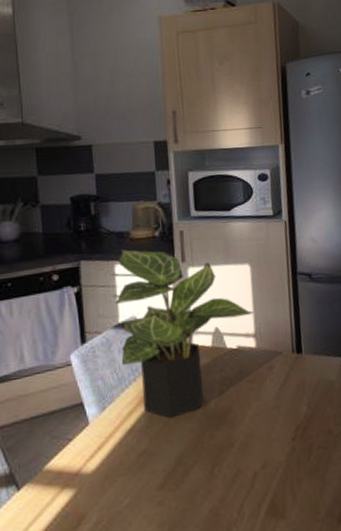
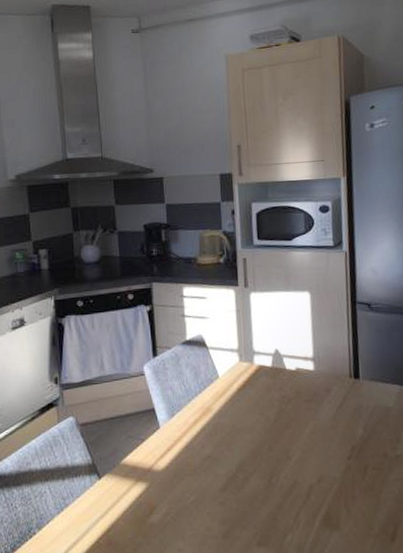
potted plant: present [116,248,254,418] -> none [184,273,313,429]

